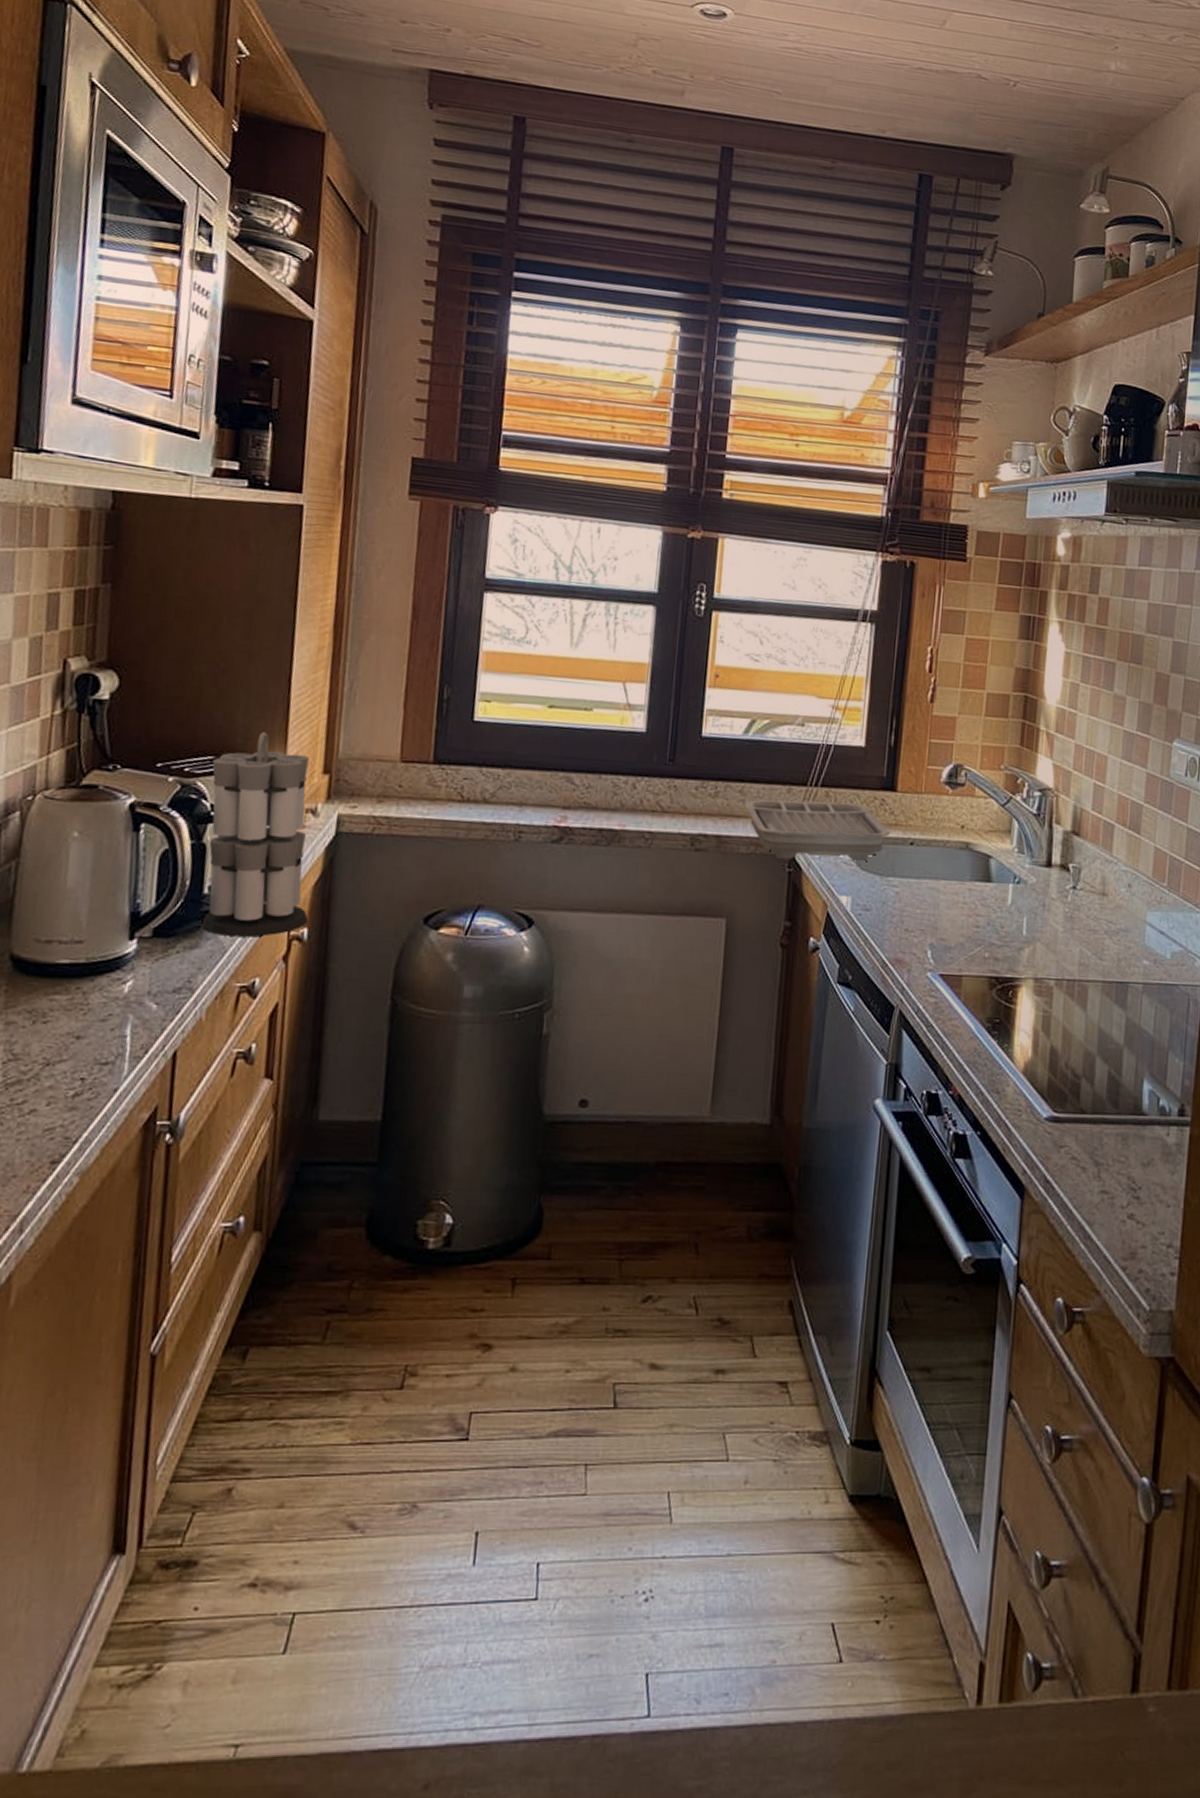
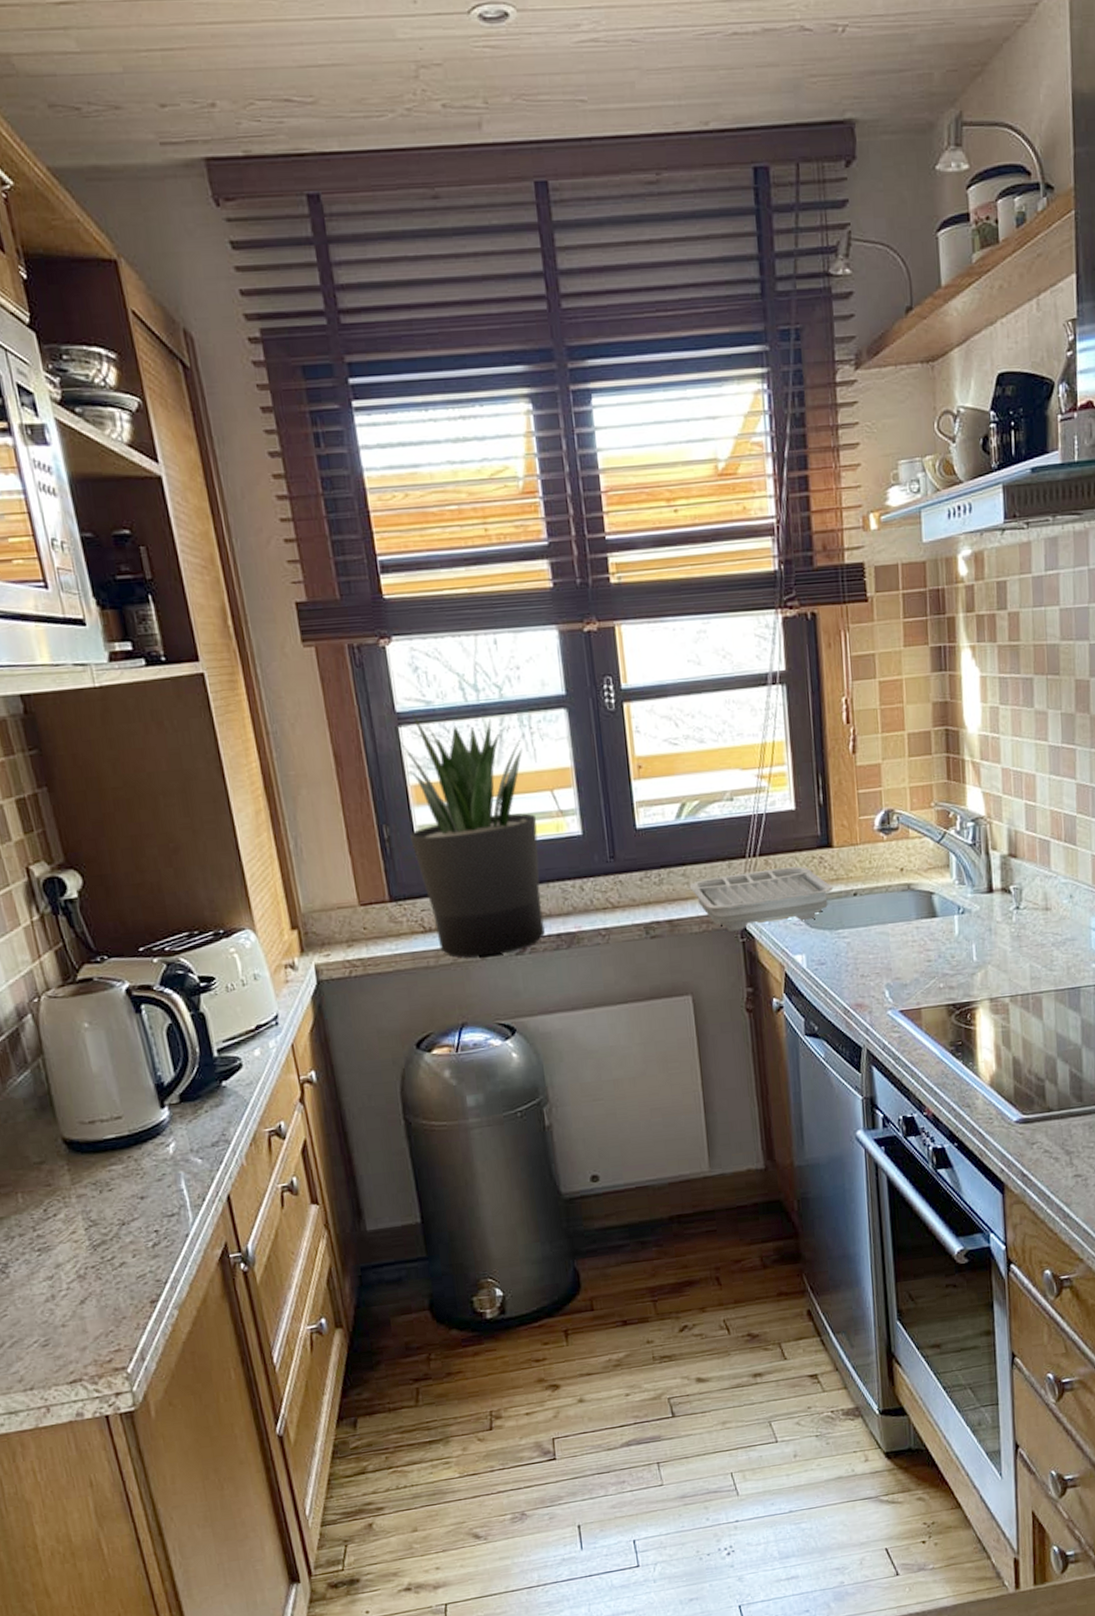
spice rack: present [201,731,309,938] -> none [187,900,313,1091]
planter: none [469,581,606,839] -> present [400,713,545,958]

